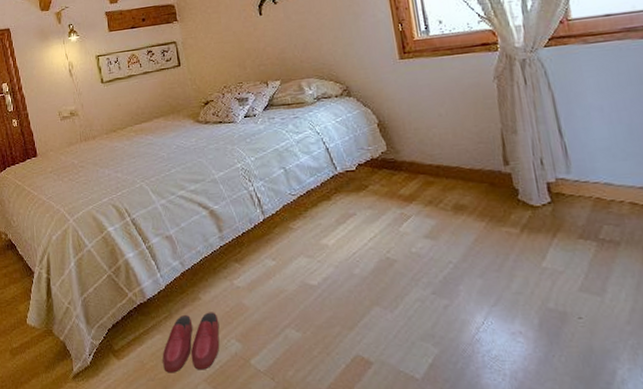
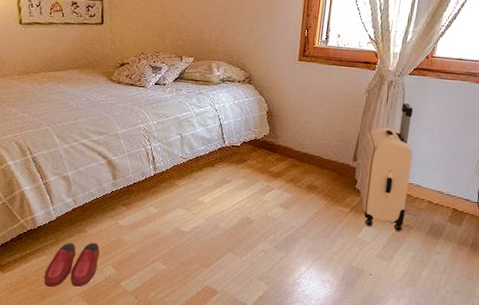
suitcase: none [510,80,606,251] -> present [359,102,414,232]

